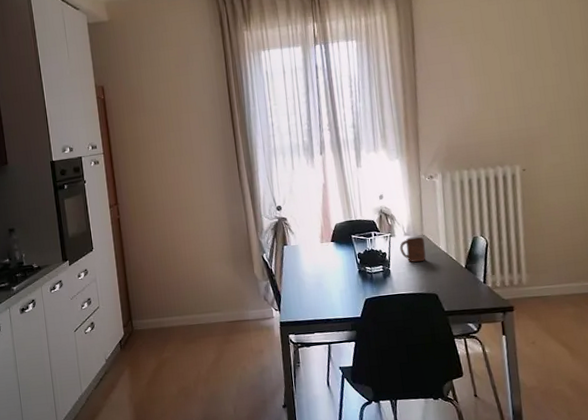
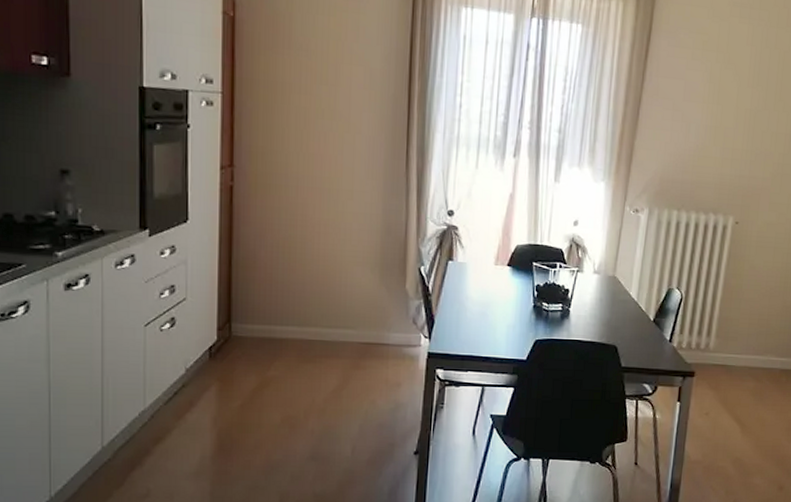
cup: present [399,236,426,263] -> none [585,276,616,307]

